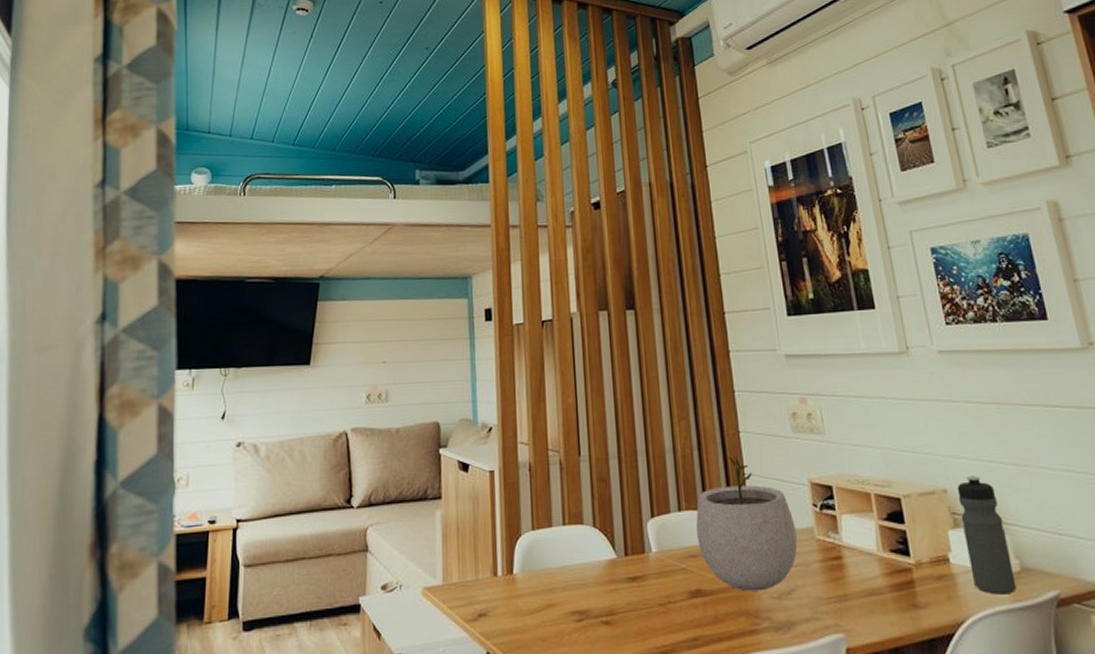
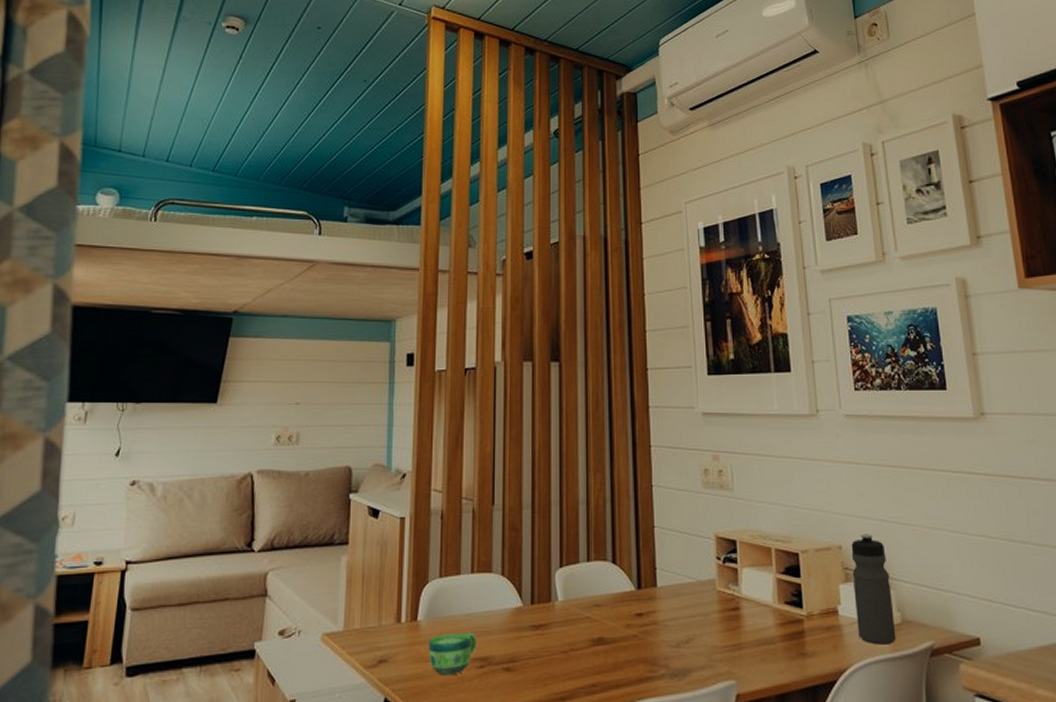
cup: none [526,585,574,630] -> present [428,632,477,676]
plant pot: present [696,457,798,592] -> none [604,510,699,640]

